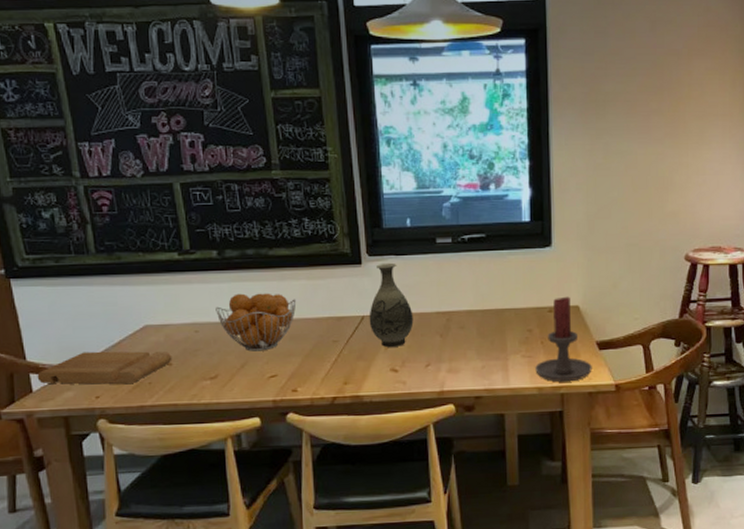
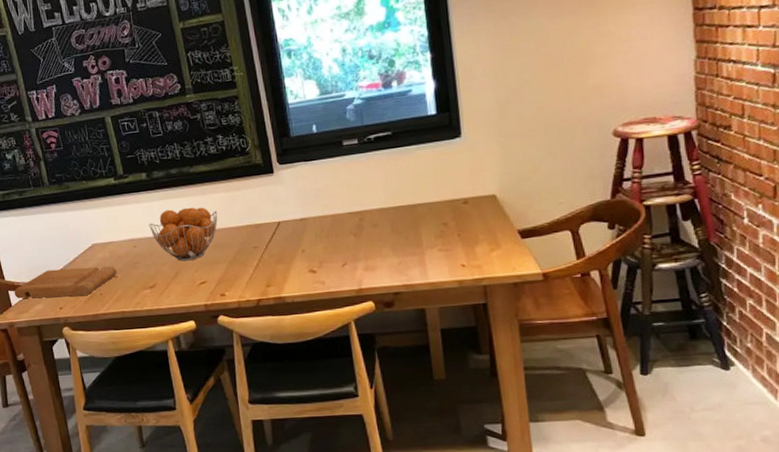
vase: present [369,262,414,348] -> none [284,168,327,250]
candle holder: present [535,296,592,382] -> none [453,186,516,274]

